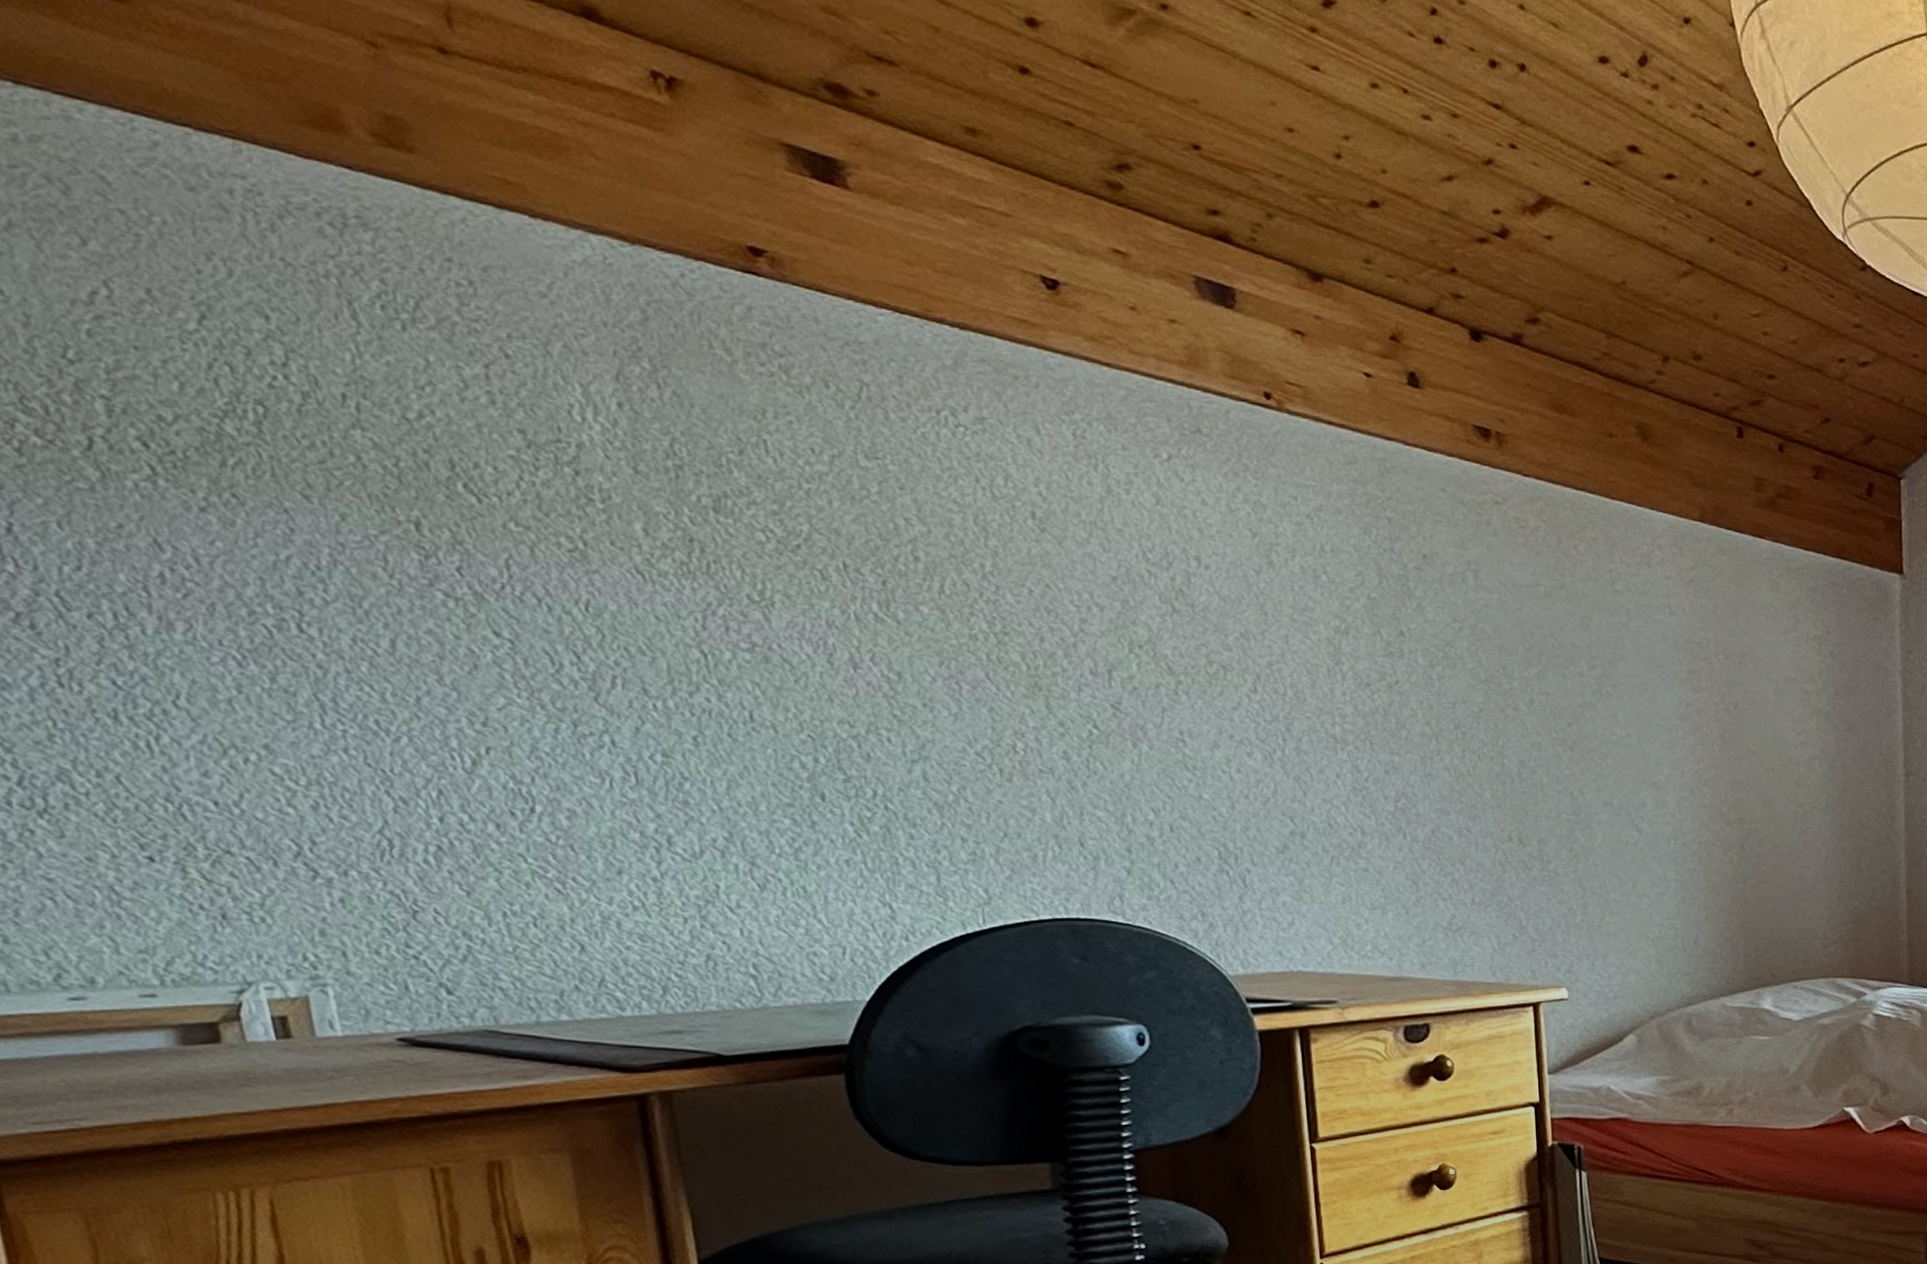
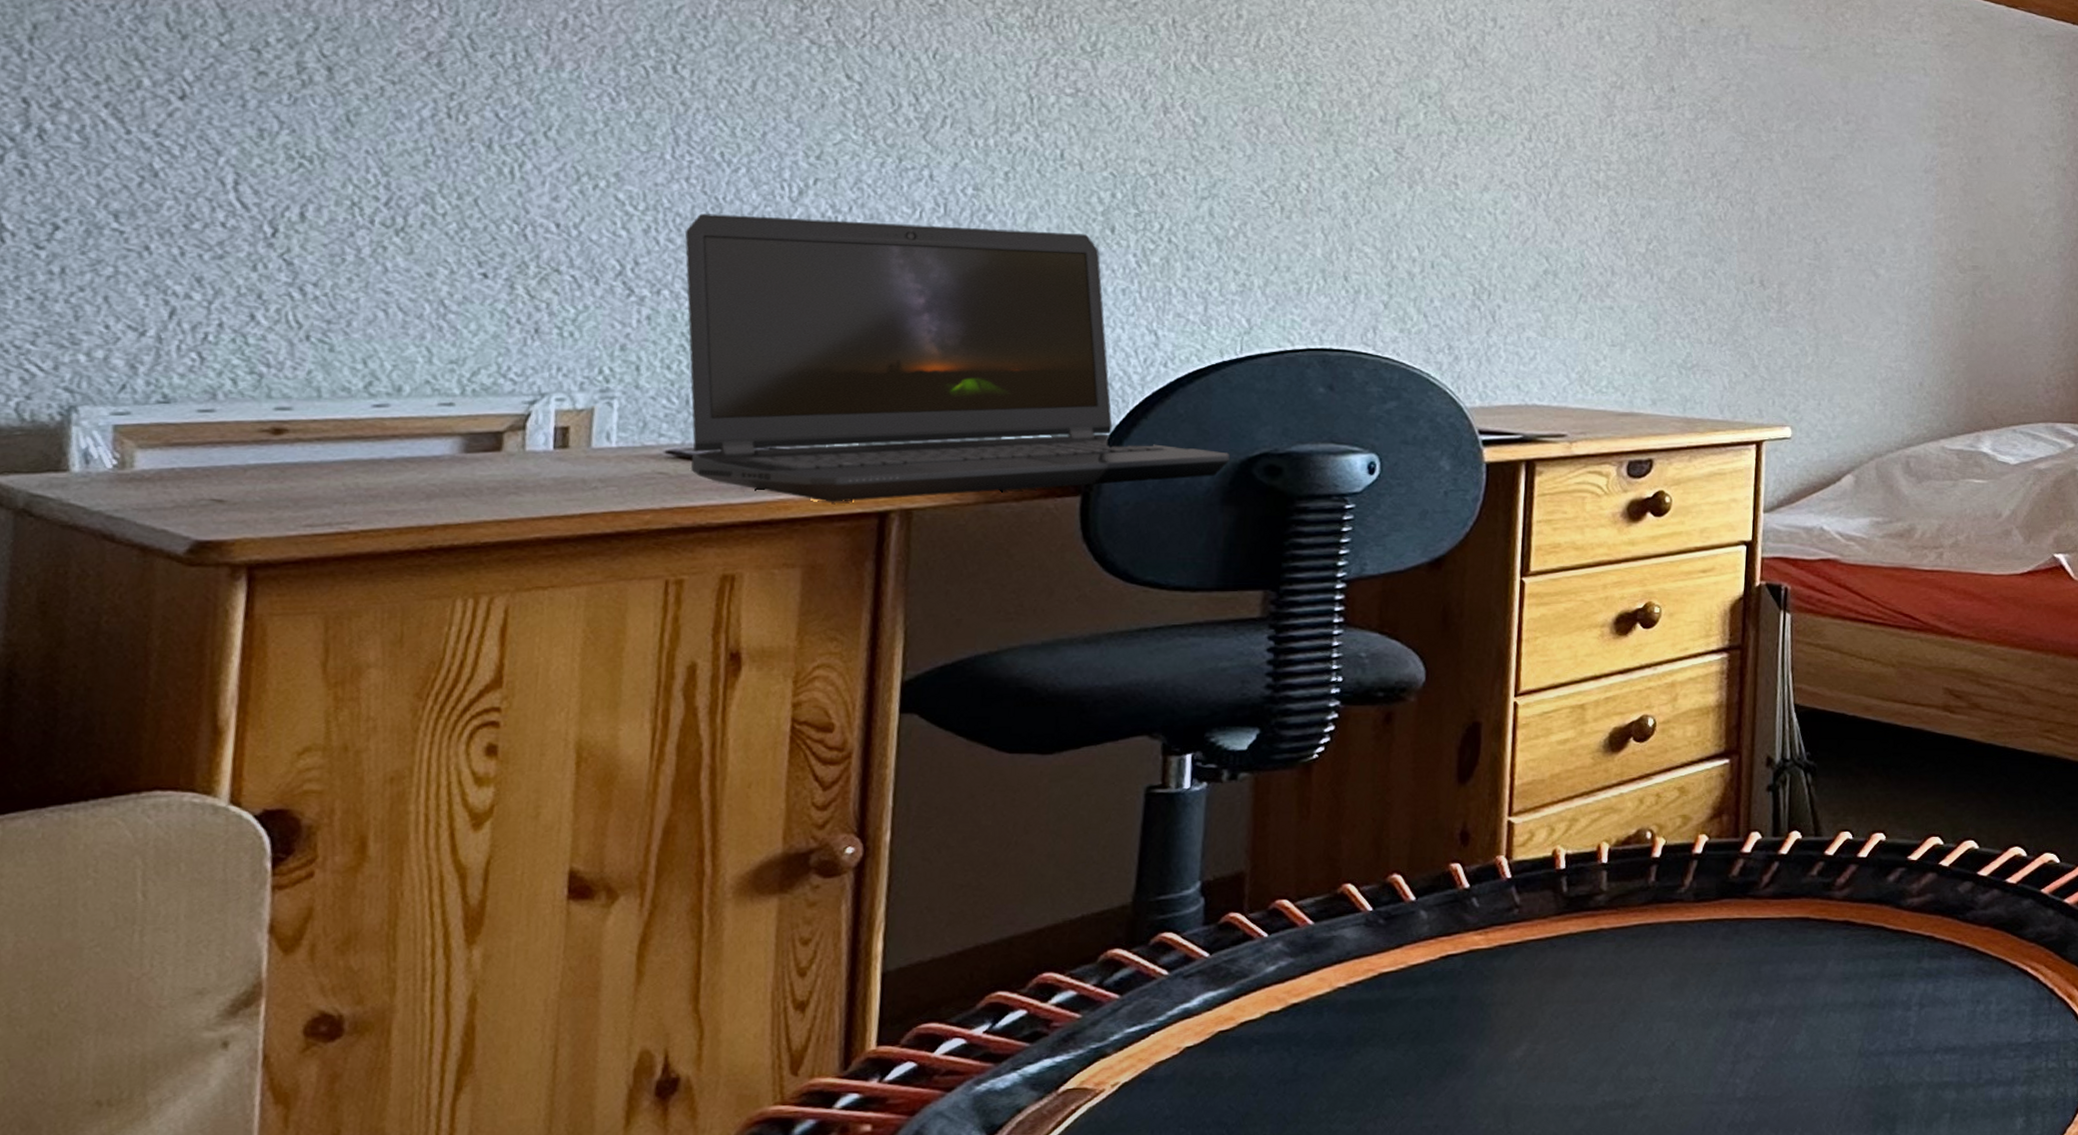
laptop computer: none [357,787,992,1086] -> present [684,213,1230,502]

